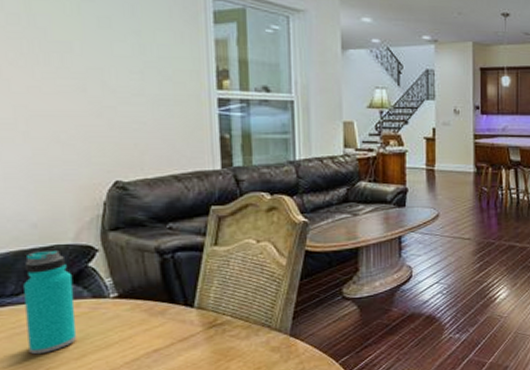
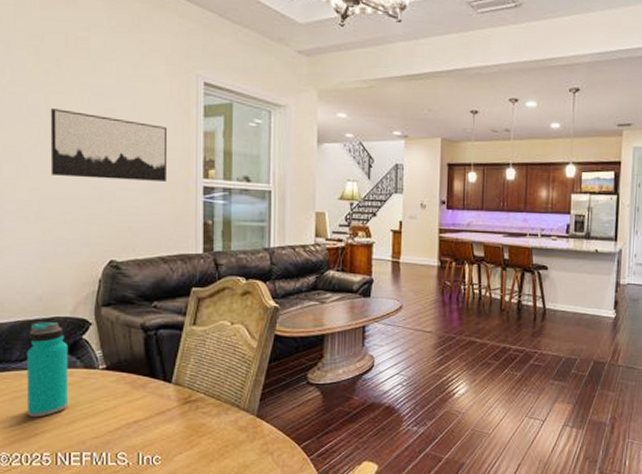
wall art: none [32,17,175,94] -> present [50,109,166,181]

